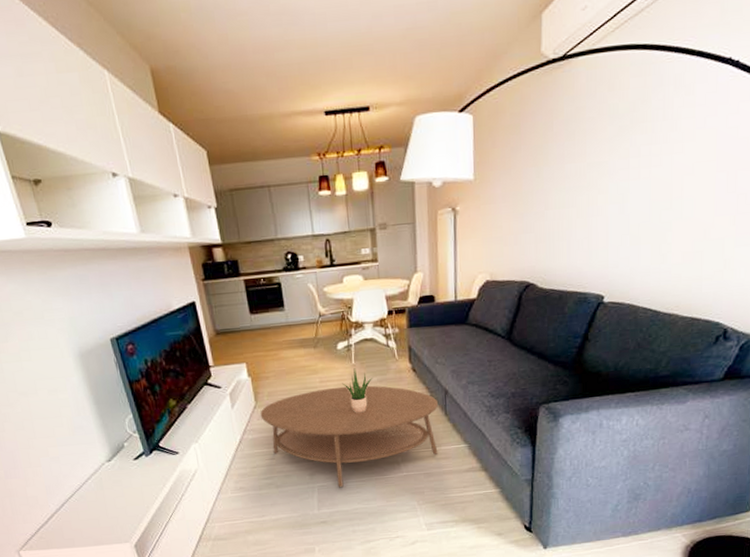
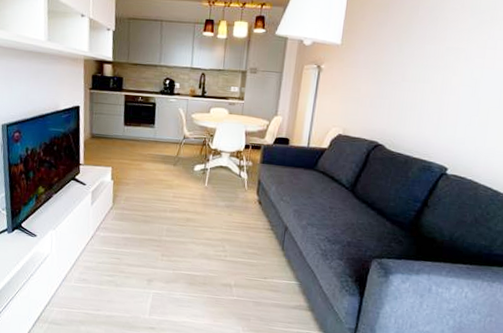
coffee table: present [260,385,438,488] -> none [115,203,277,299]
potted plant: present [342,368,373,413] -> none [193,190,222,232]

